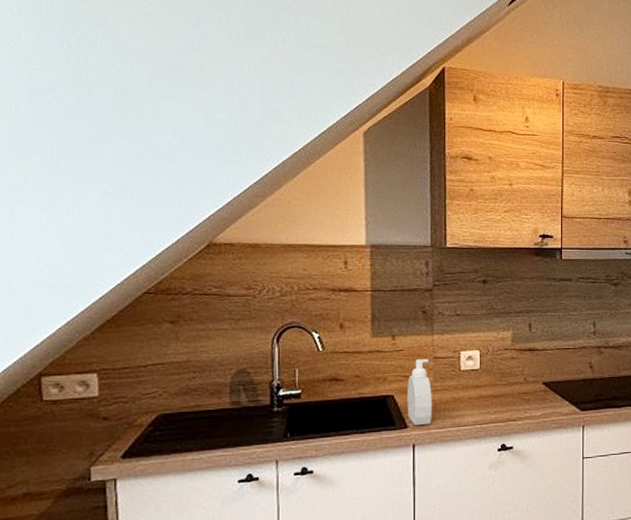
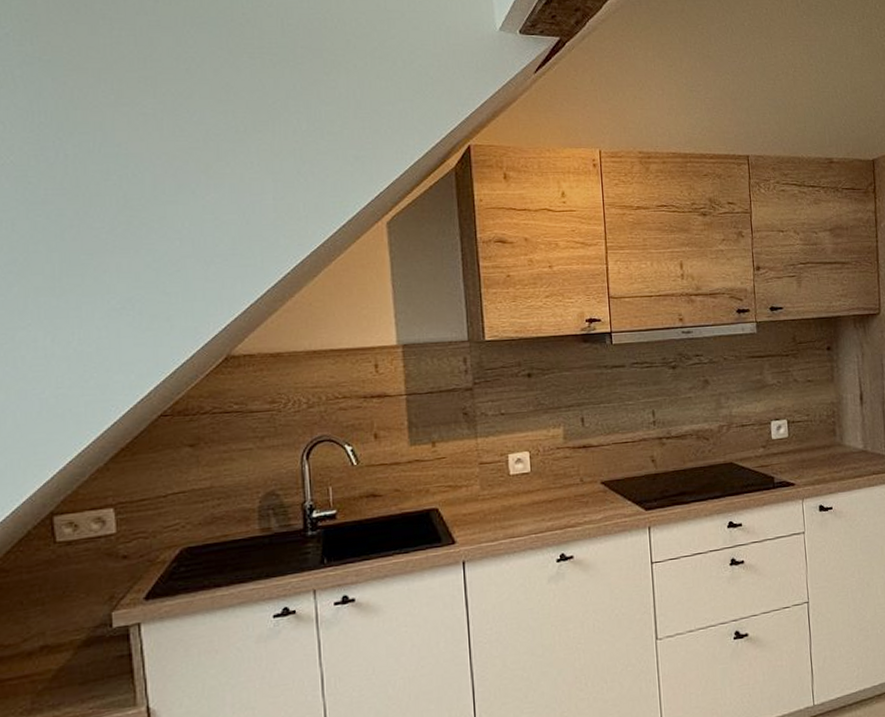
soap bottle: present [407,359,432,426] -> none [452,465,482,541]

